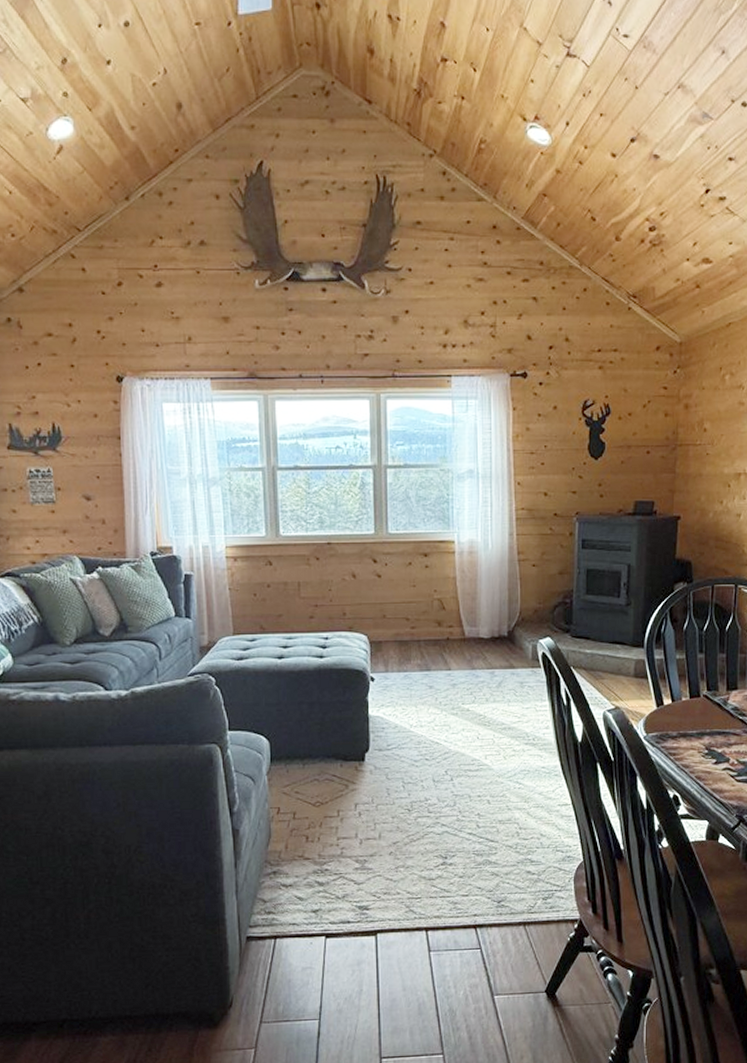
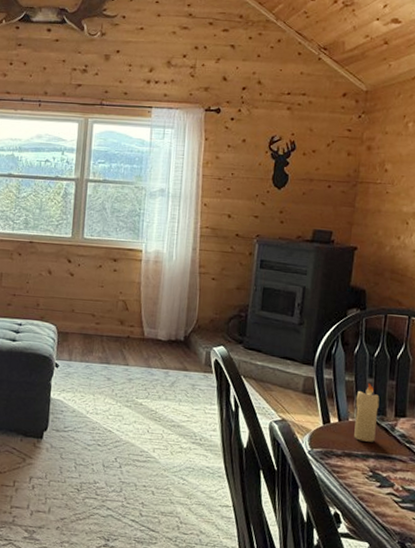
candle: none [687,659,711,719] -> present [354,383,380,442]

